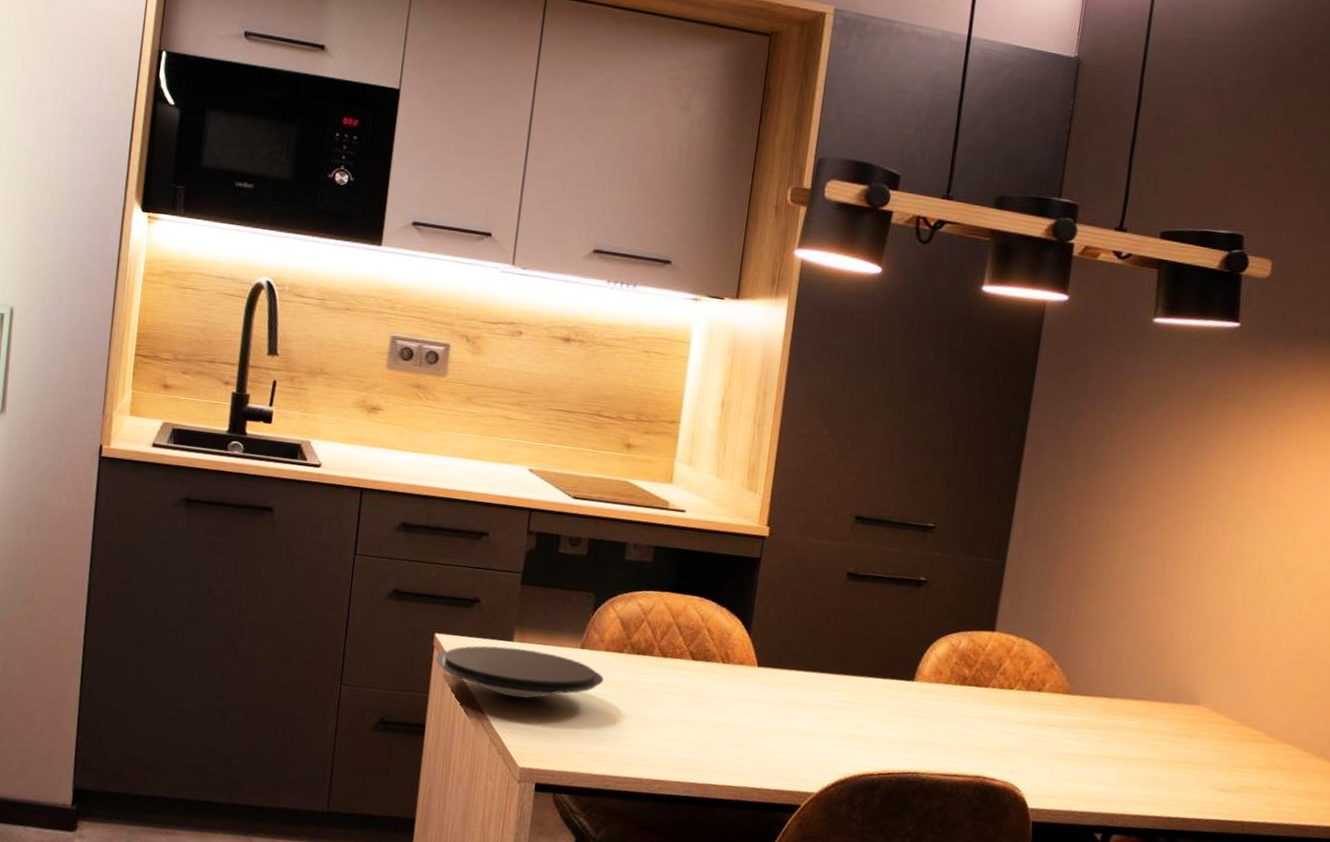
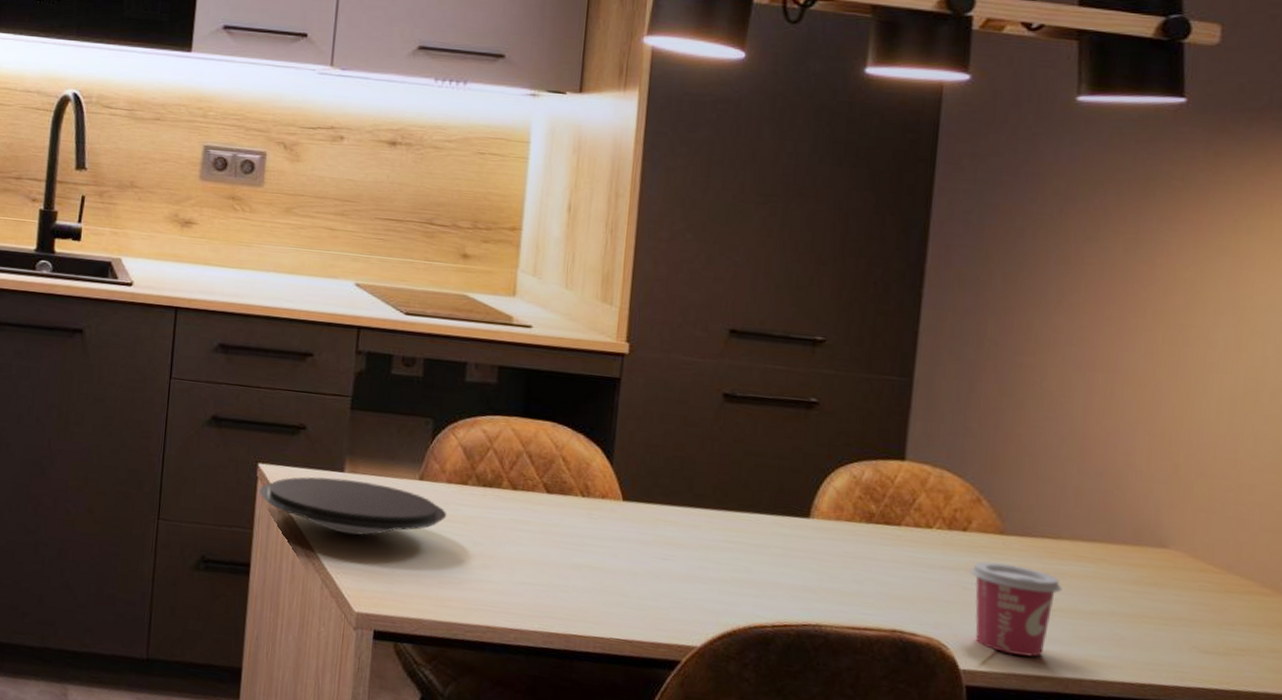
cup: none [1042,717,1114,797] -> present [970,561,1062,657]

